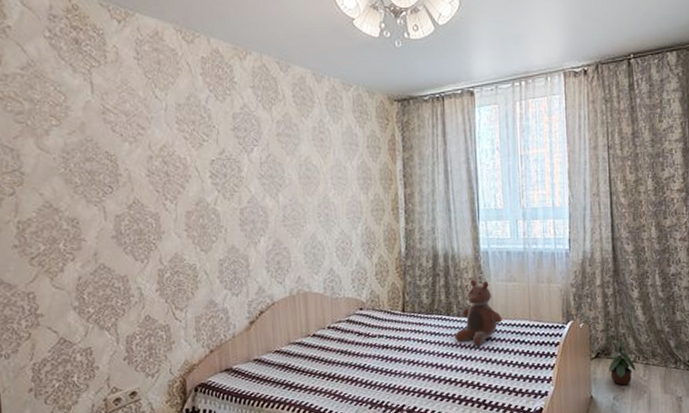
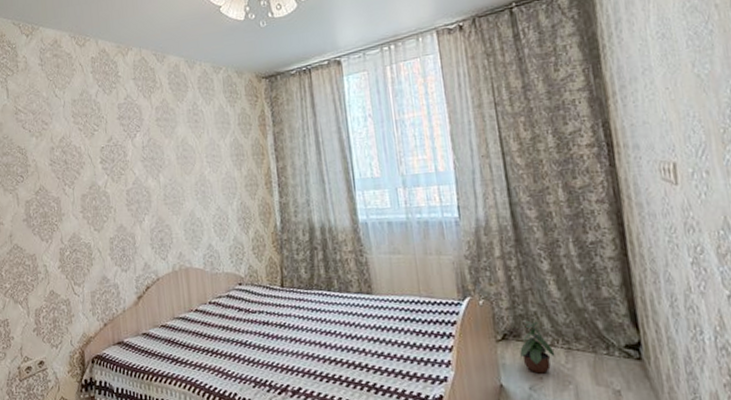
stuffed bear: present [455,280,503,346] -> none [337,253,389,323]

